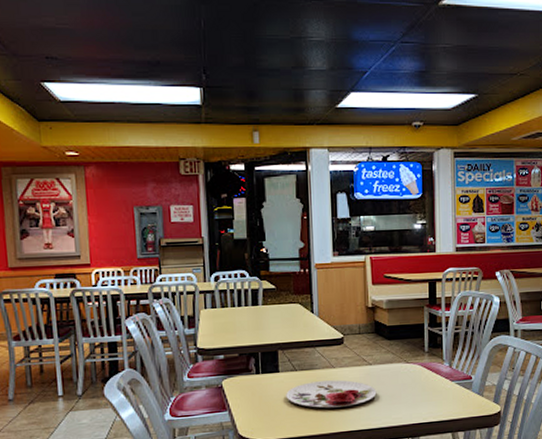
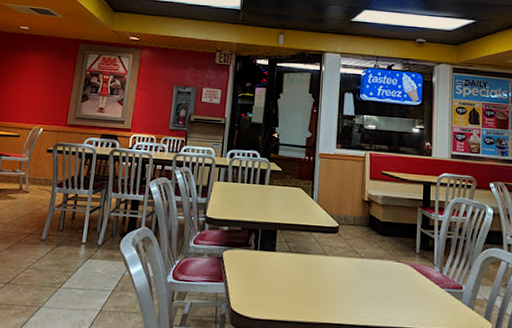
plate: present [286,379,377,408] -> none [279,266,366,298]

